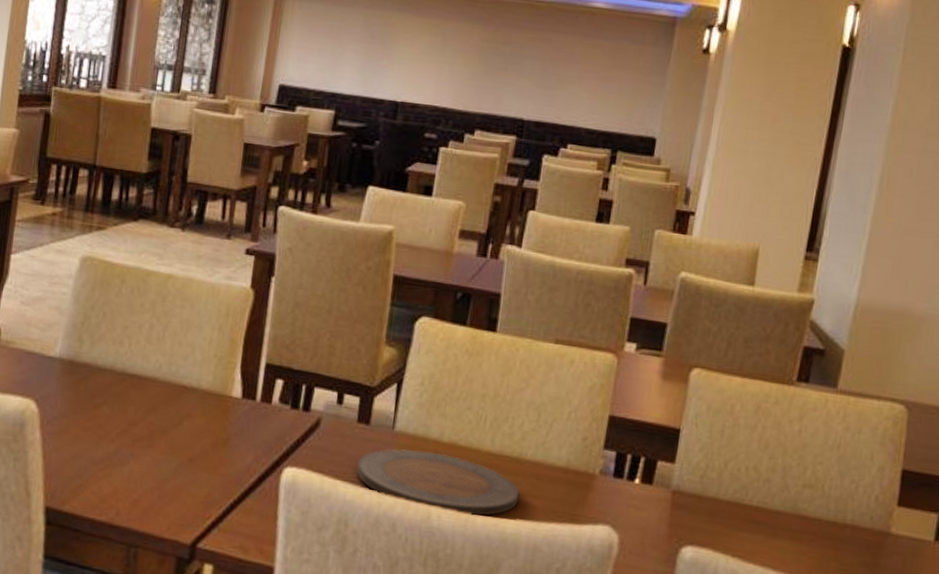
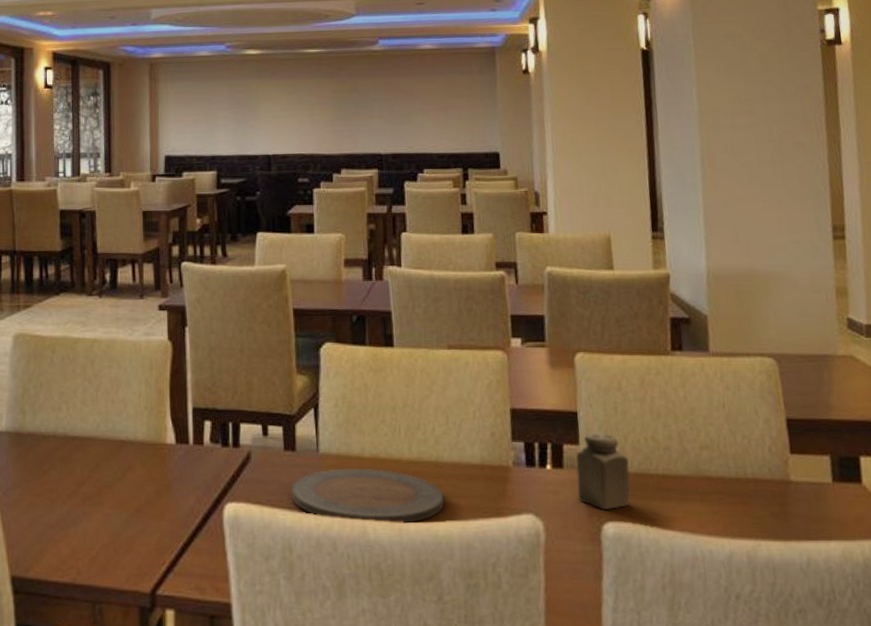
salt shaker: none [661,453,724,534] -> present [576,432,631,511]

